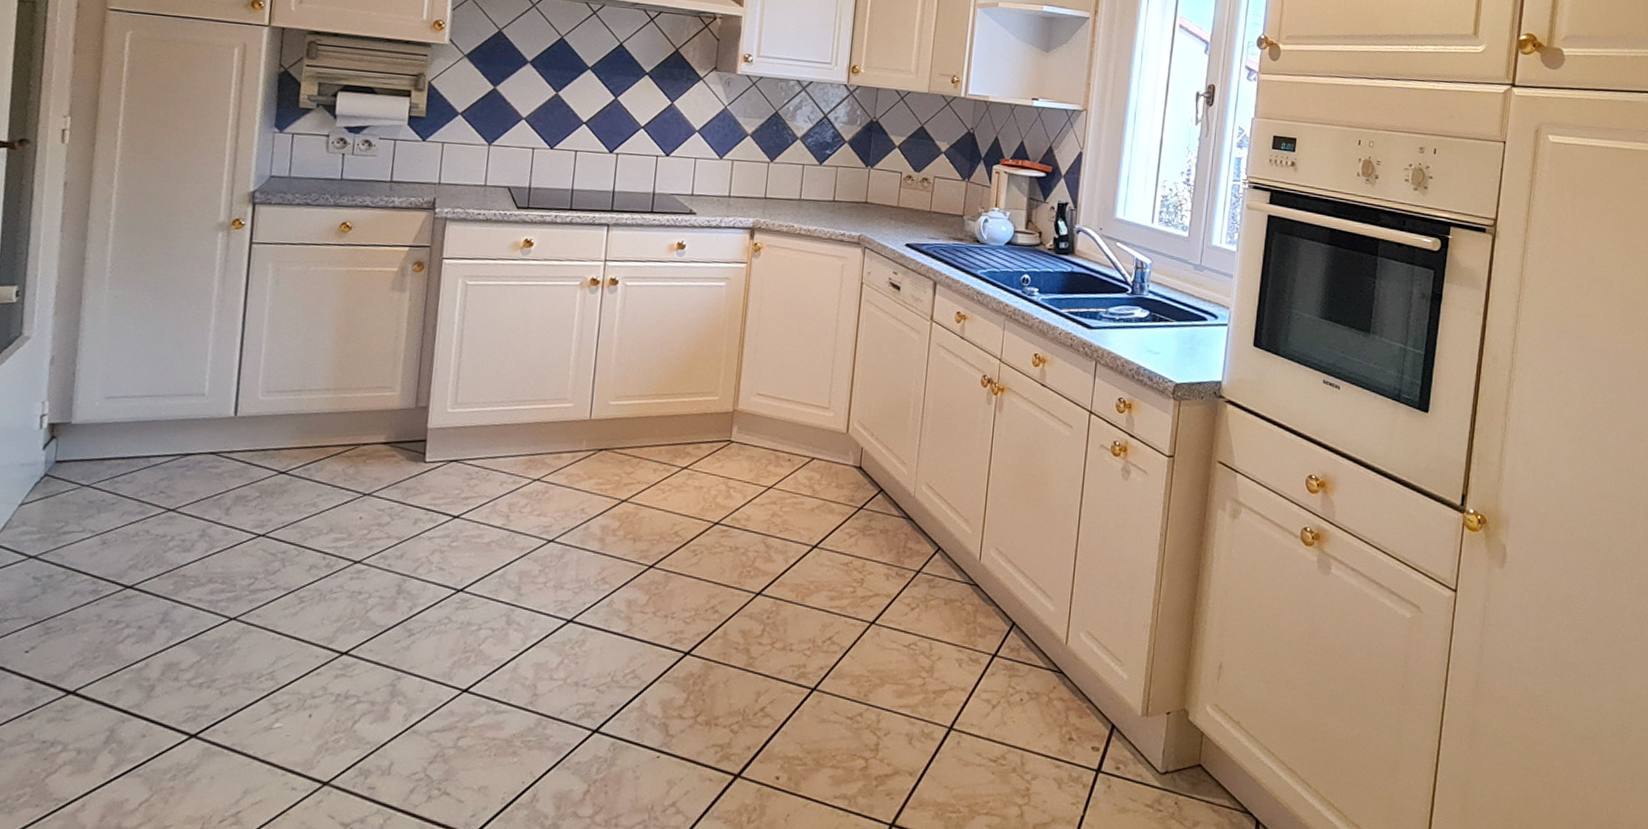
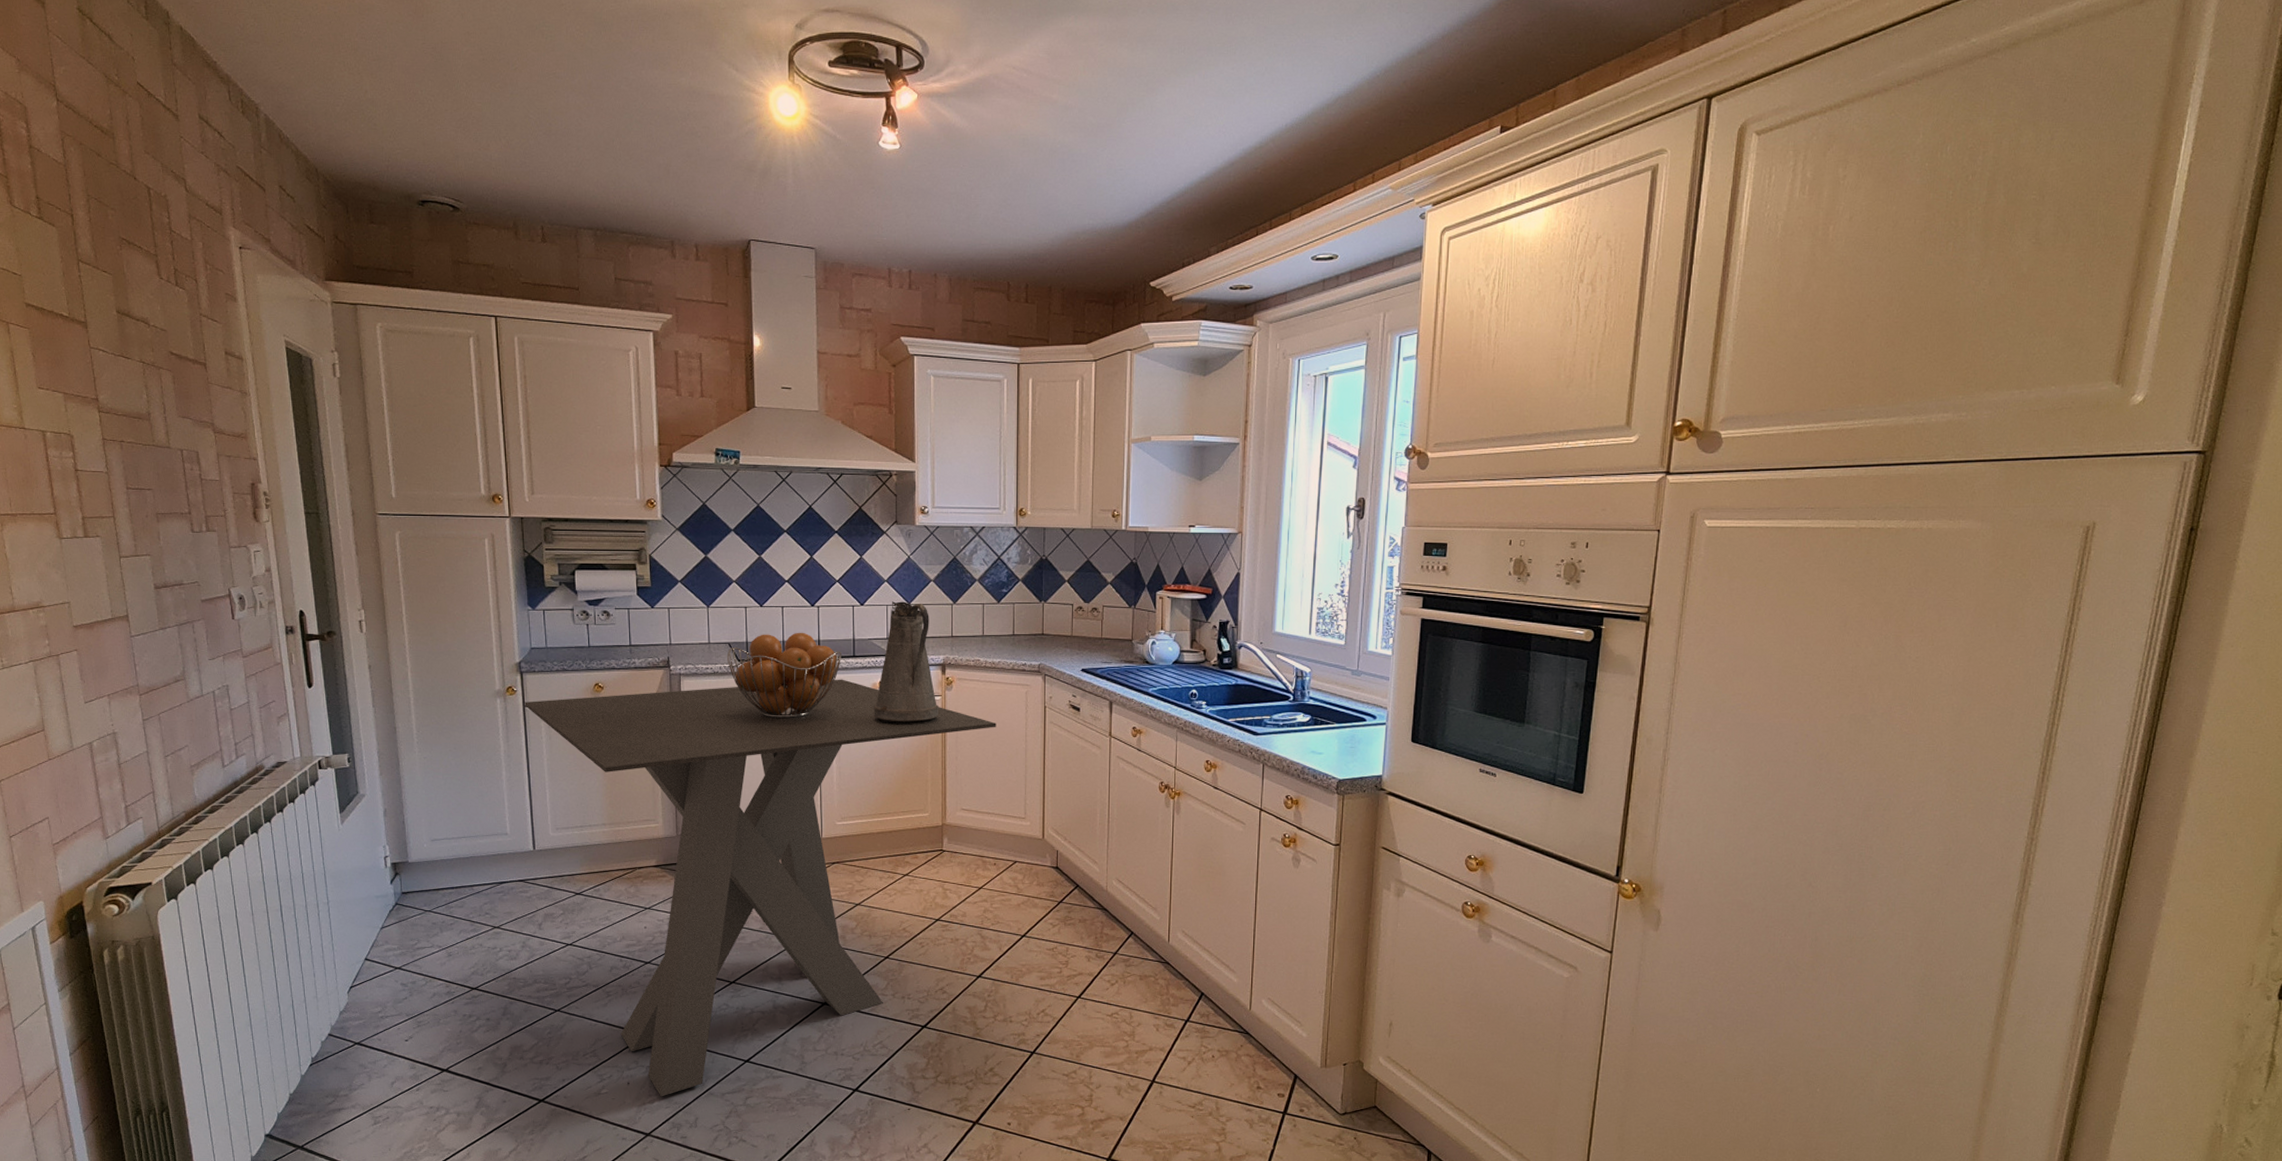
dining table: none [252,236,806,735] -> present [525,679,996,1097]
fruit basket: none [504,179,638,278] -> present [727,632,841,719]
pitcher: none [667,154,742,293] -> present [874,601,938,725]

